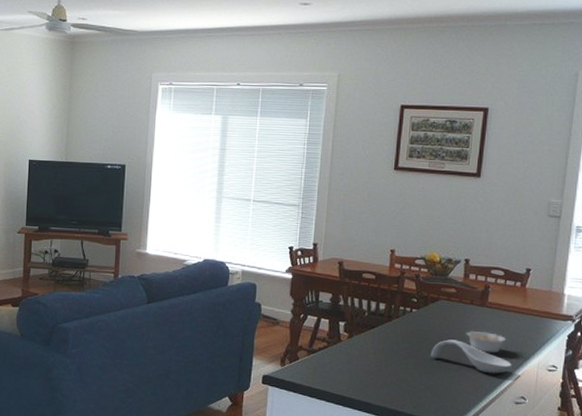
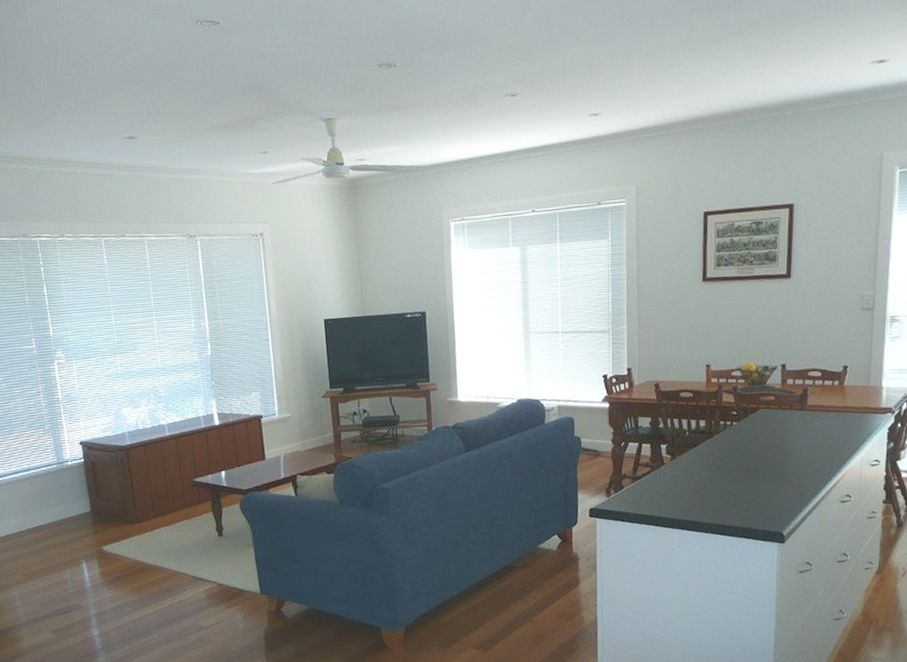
spoon rest: present [430,339,512,374] -> none [754,447,835,477]
legume: present [466,330,507,354] -> none [788,433,829,457]

